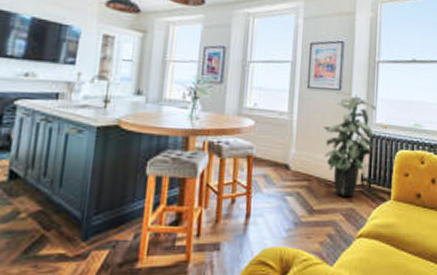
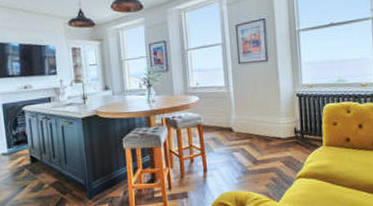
indoor plant: present [323,90,378,196] -> none [256,61,306,147]

